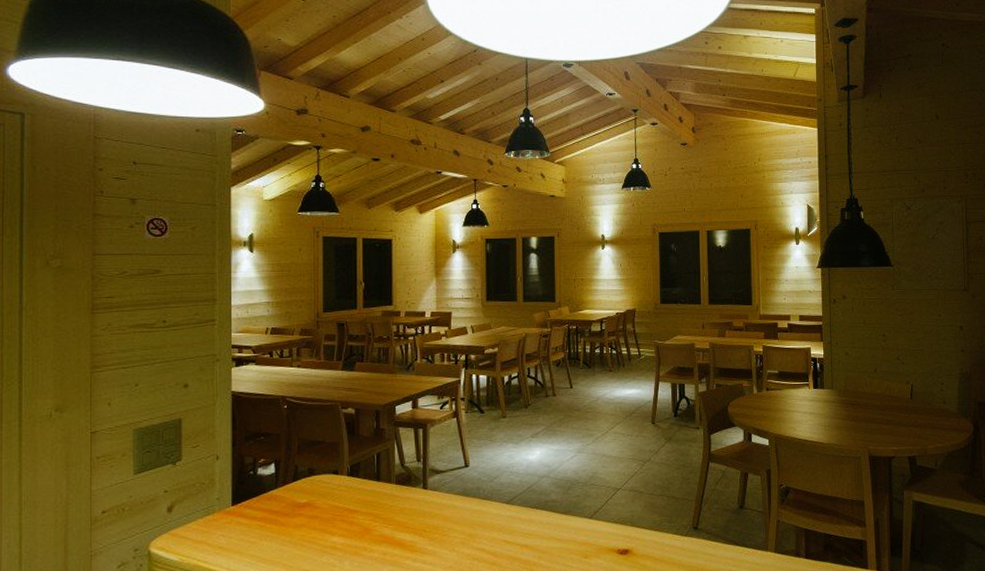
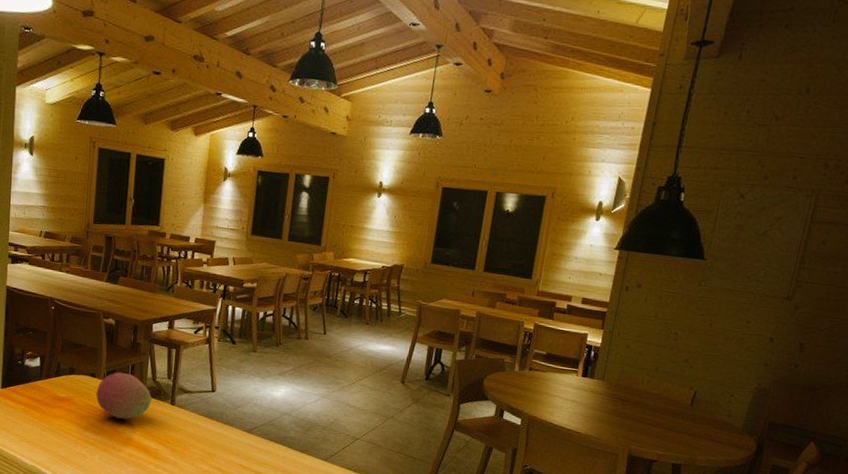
fruit: none [340,463,402,515] -> present [95,372,152,419]

